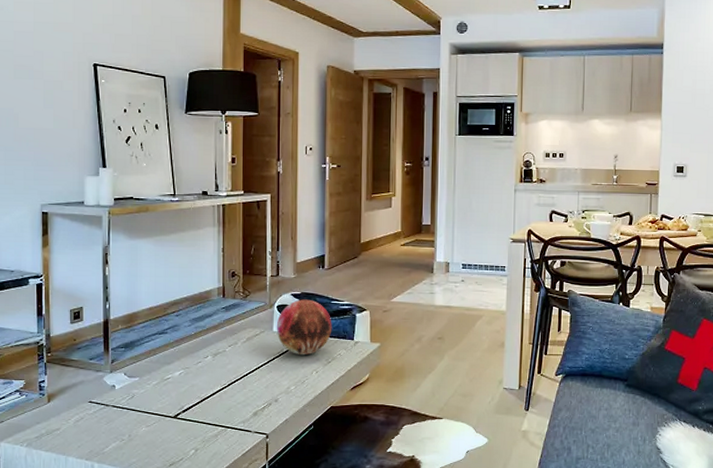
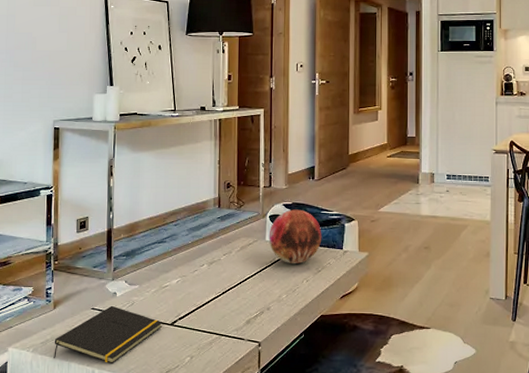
notepad: none [50,398,166,458] -> present [54,305,163,365]

